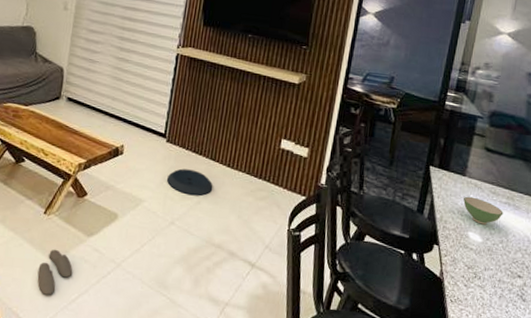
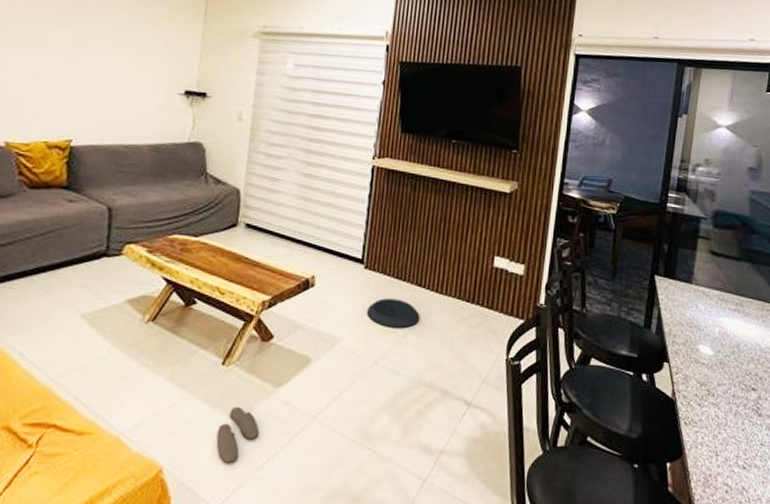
bowl: present [463,196,504,225] -> none [691,306,733,336]

